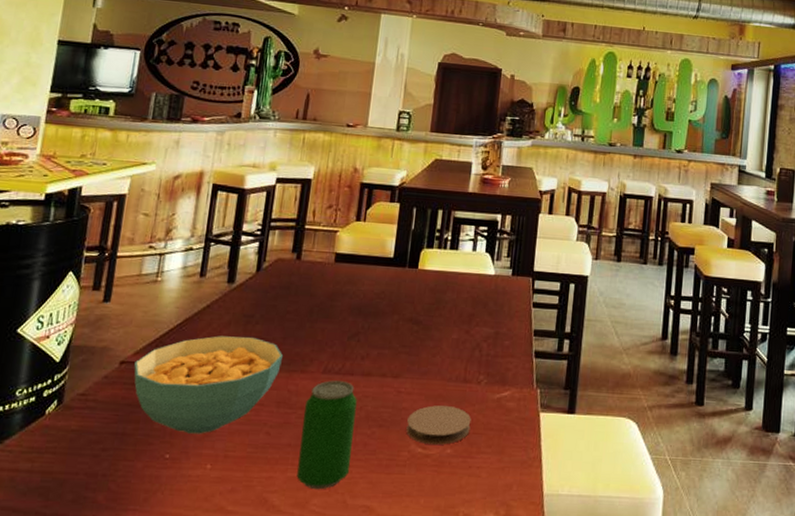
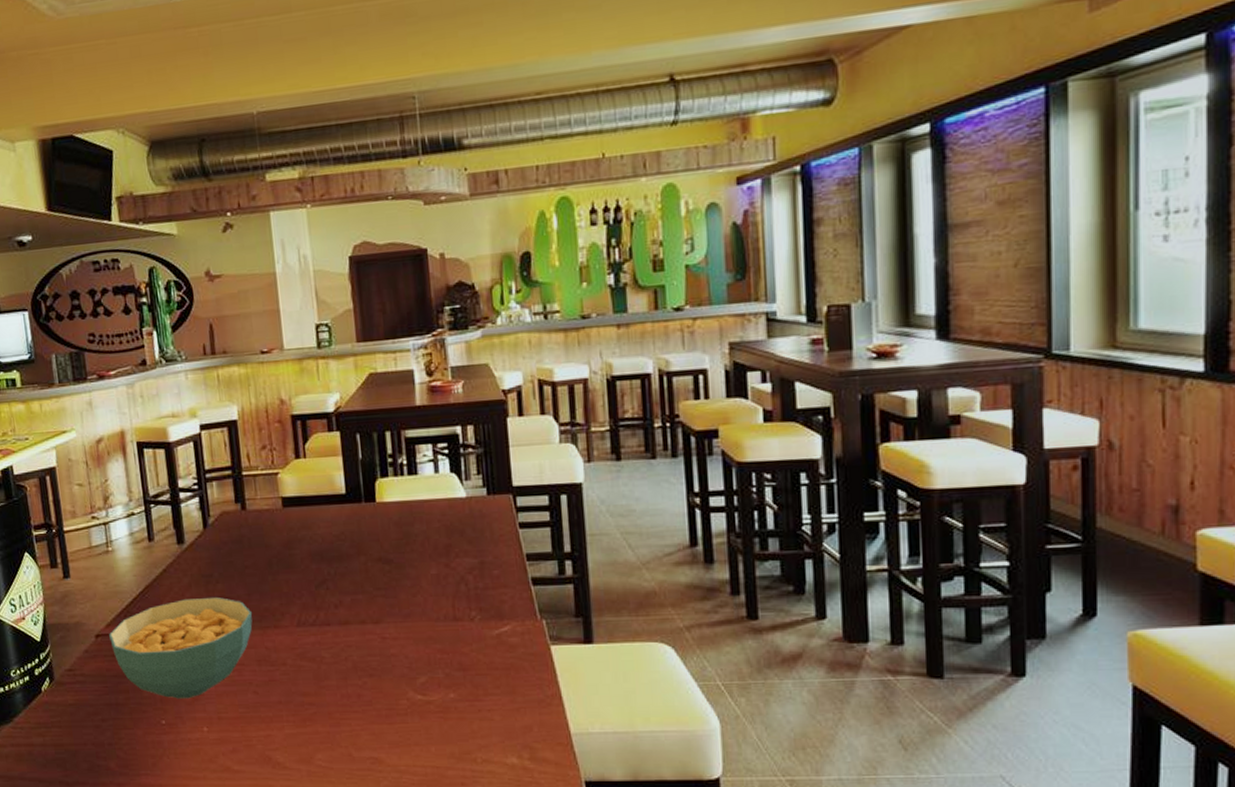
beverage can: present [297,380,357,490] -> none [286,632,349,745]
coaster: present [406,405,471,445] -> none [399,647,472,690]

